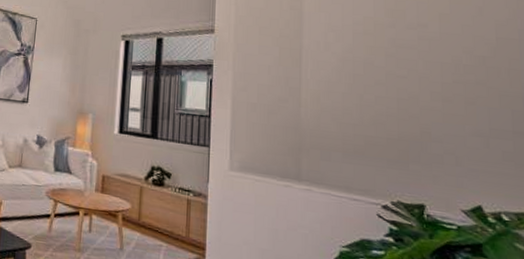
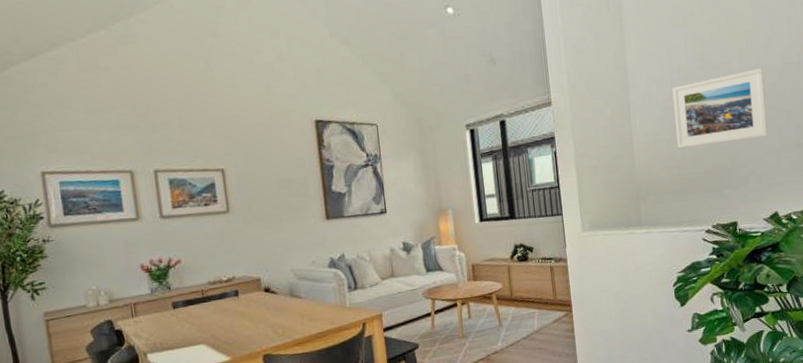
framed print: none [354,37,474,114] -> present [672,68,768,149]

